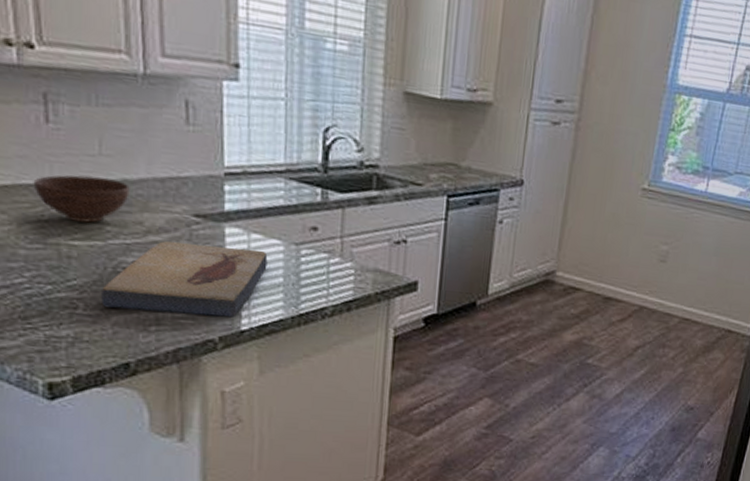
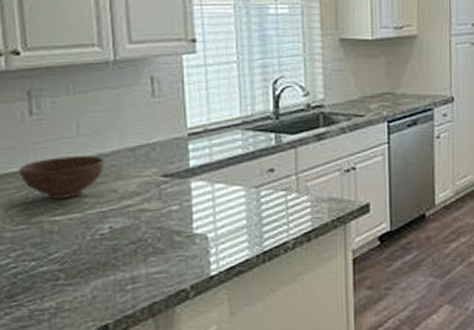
fish fossil: present [101,241,268,318] -> none [81,198,231,274]

